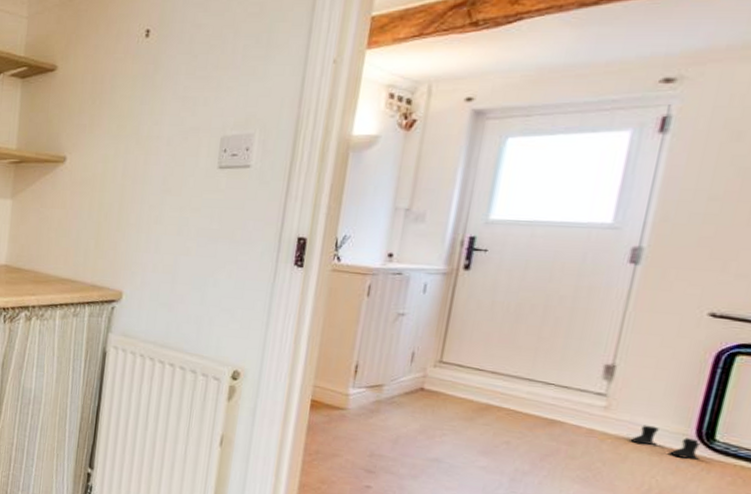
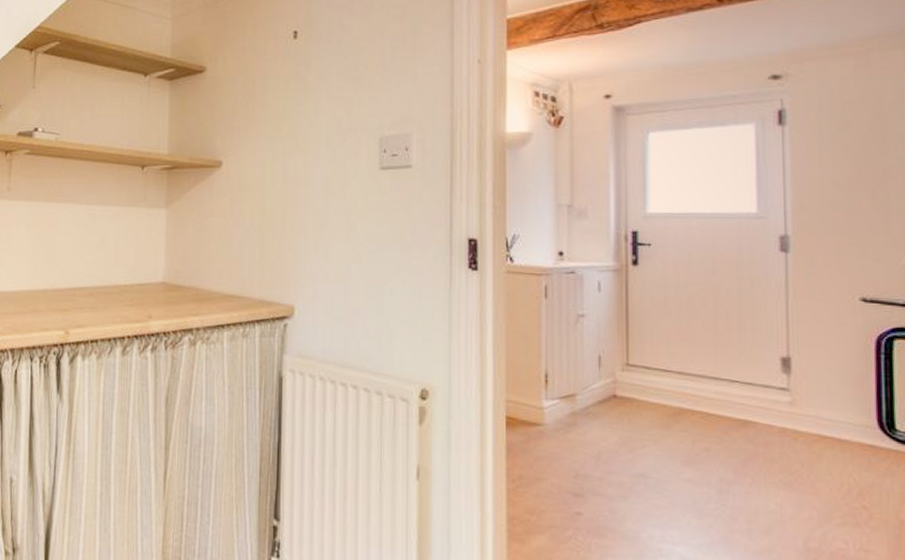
boots: present [630,425,703,460] -> none [820,419,887,453]

